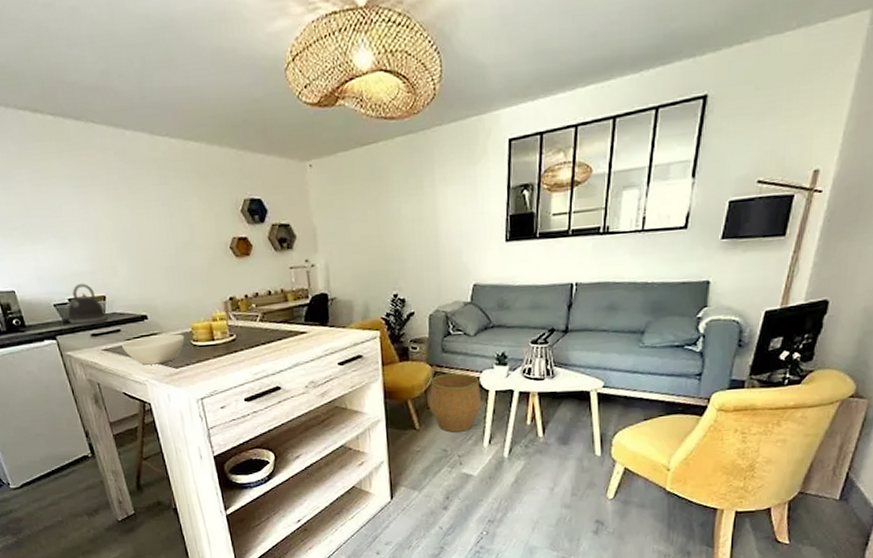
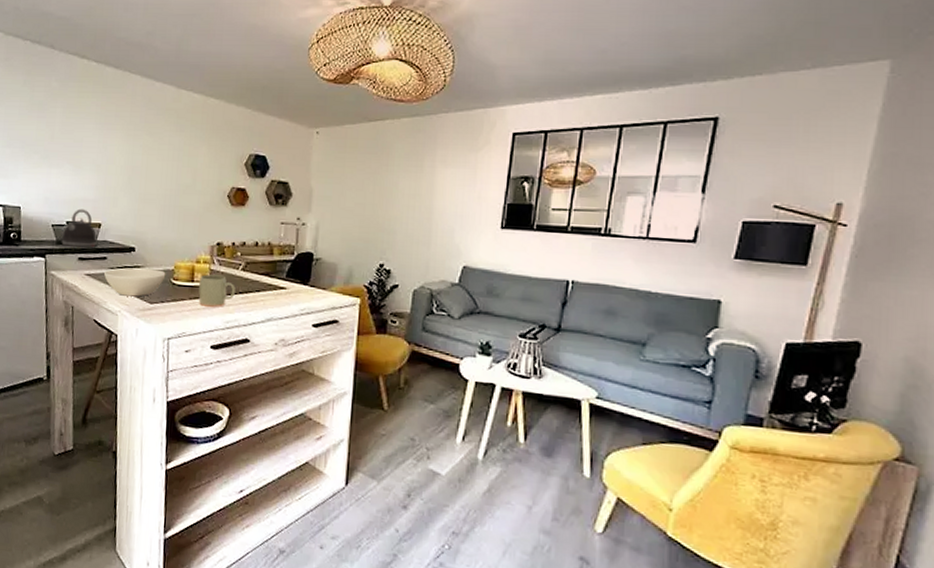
mug: none [219,329,258,362] -> present [198,274,236,307]
basket: present [429,373,482,433] -> none [401,352,459,422]

